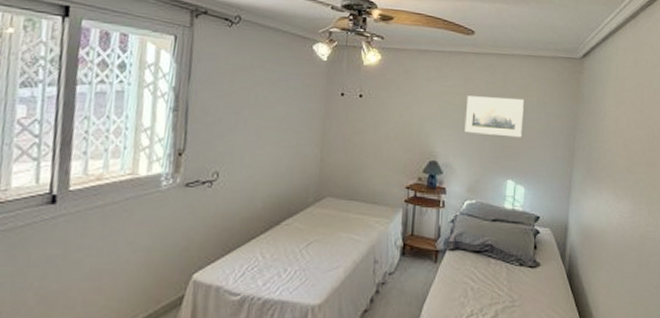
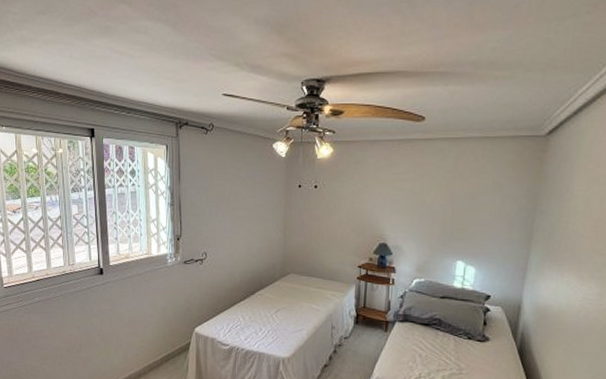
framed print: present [464,96,524,138] -> none [414,181,477,221]

